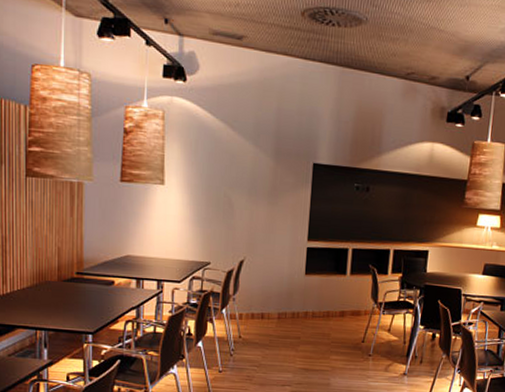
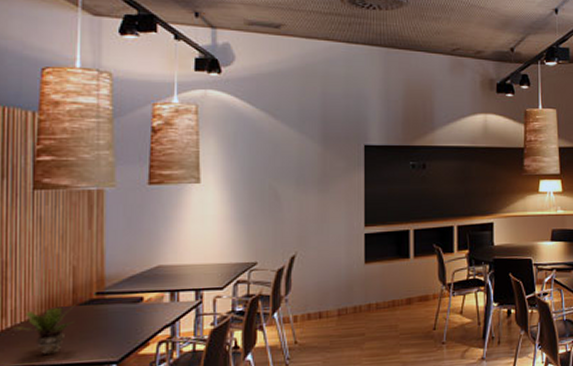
potted plant: none [13,280,60,320] -> present [14,304,76,356]

